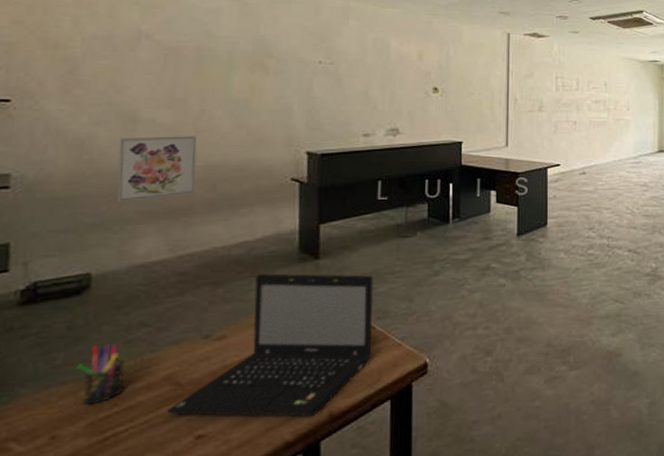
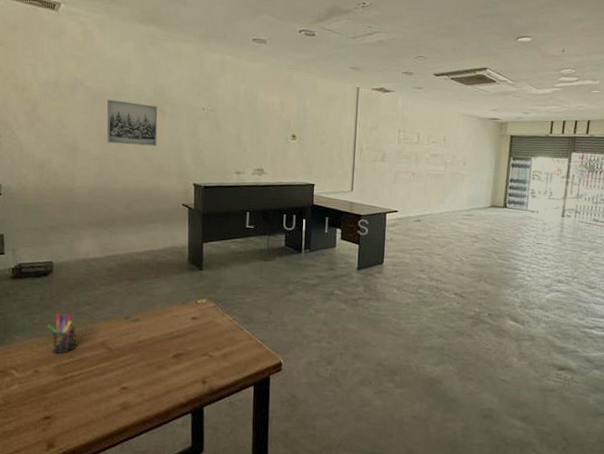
wall art: present [117,136,197,202] -> none [66,163,117,212]
laptop: present [166,273,373,417] -> none [102,276,242,387]
wall art: none [183,55,258,109] -> present [106,100,158,146]

